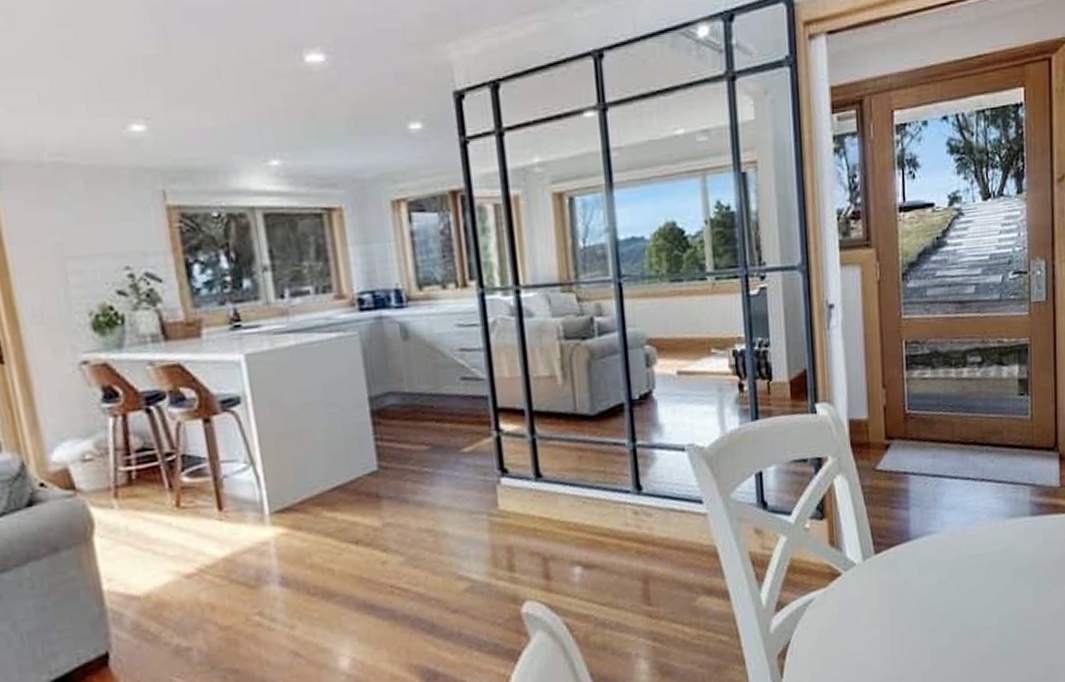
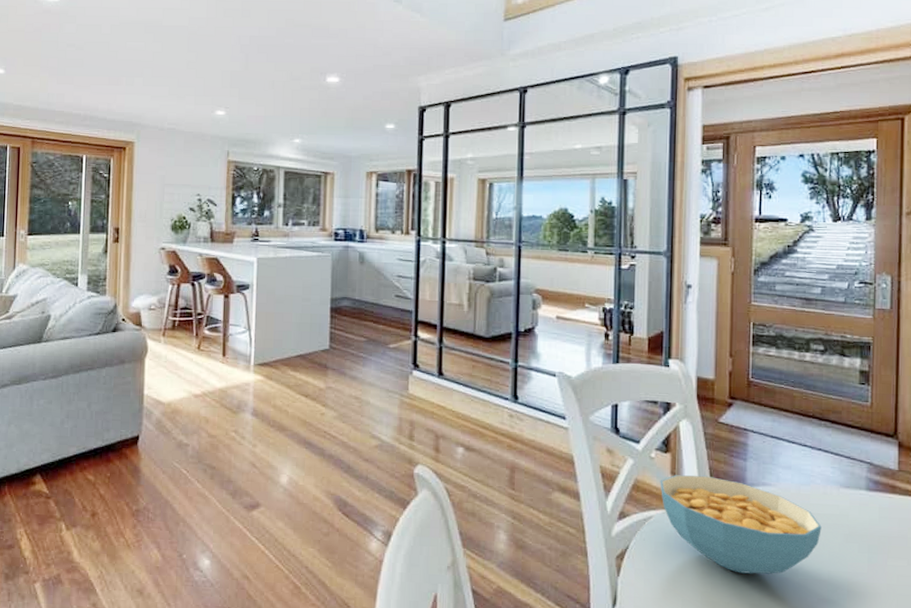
cereal bowl: none [818,536,989,641] -> present [660,475,822,574]

